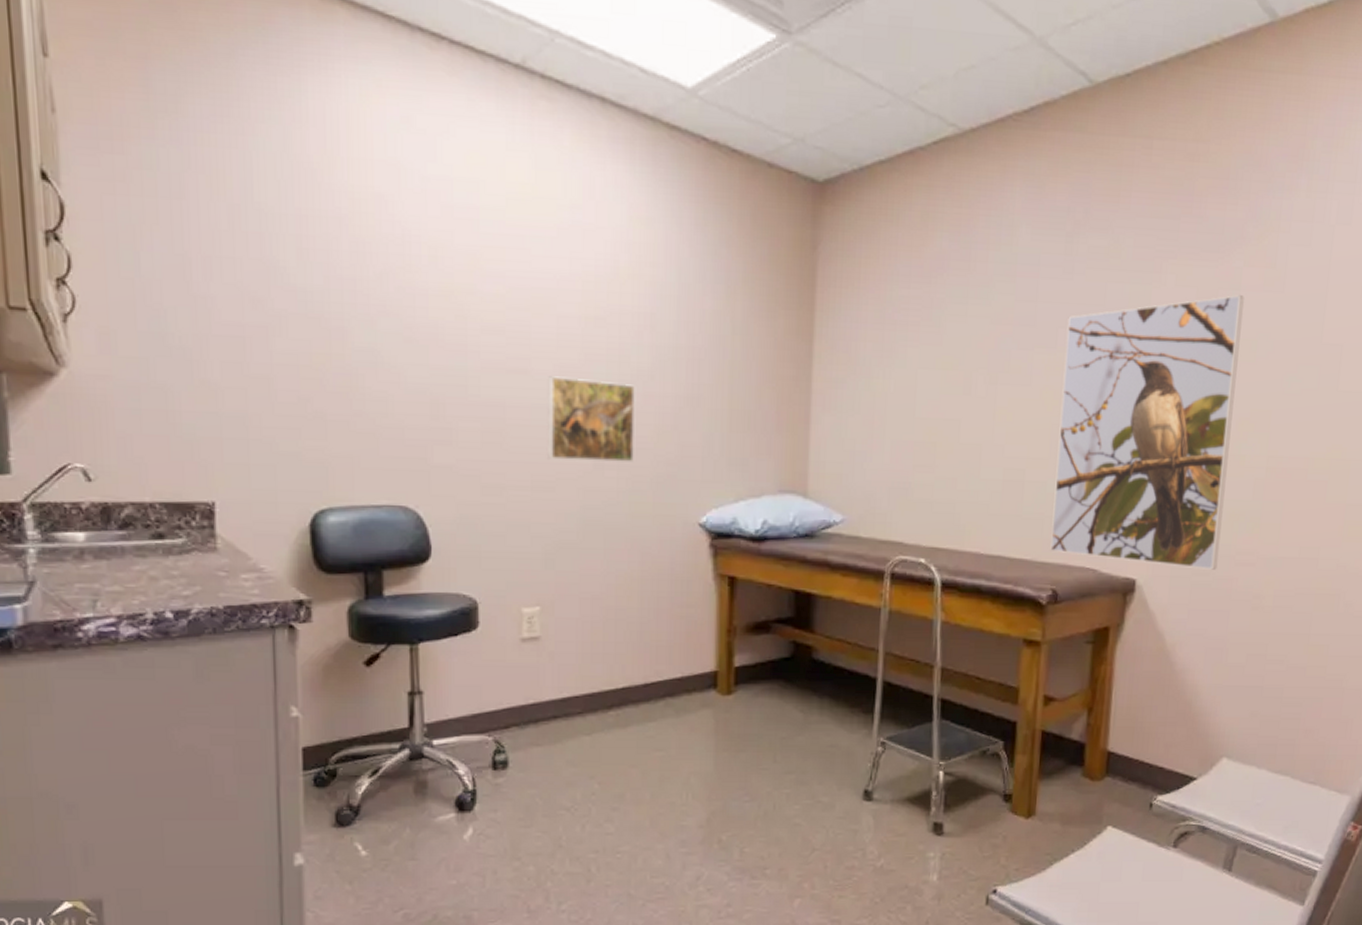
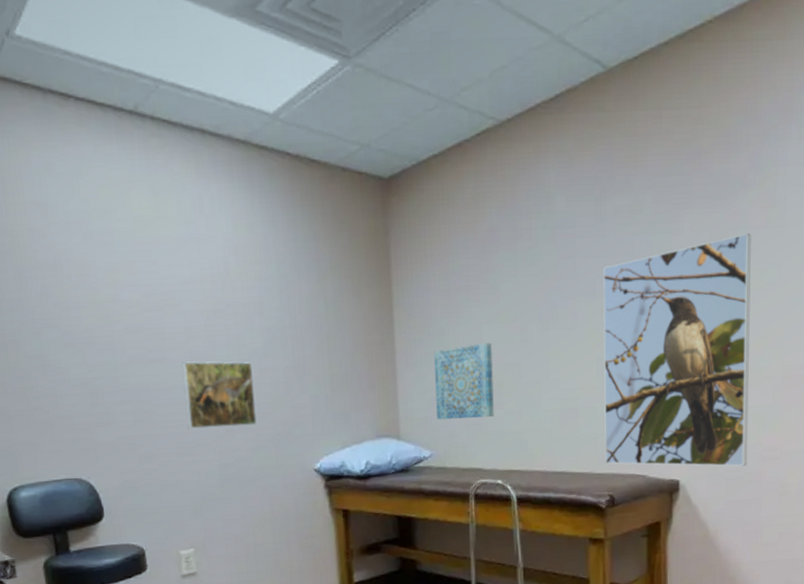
wall art: none [854,391,928,482] -> present [434,343,494,420]

